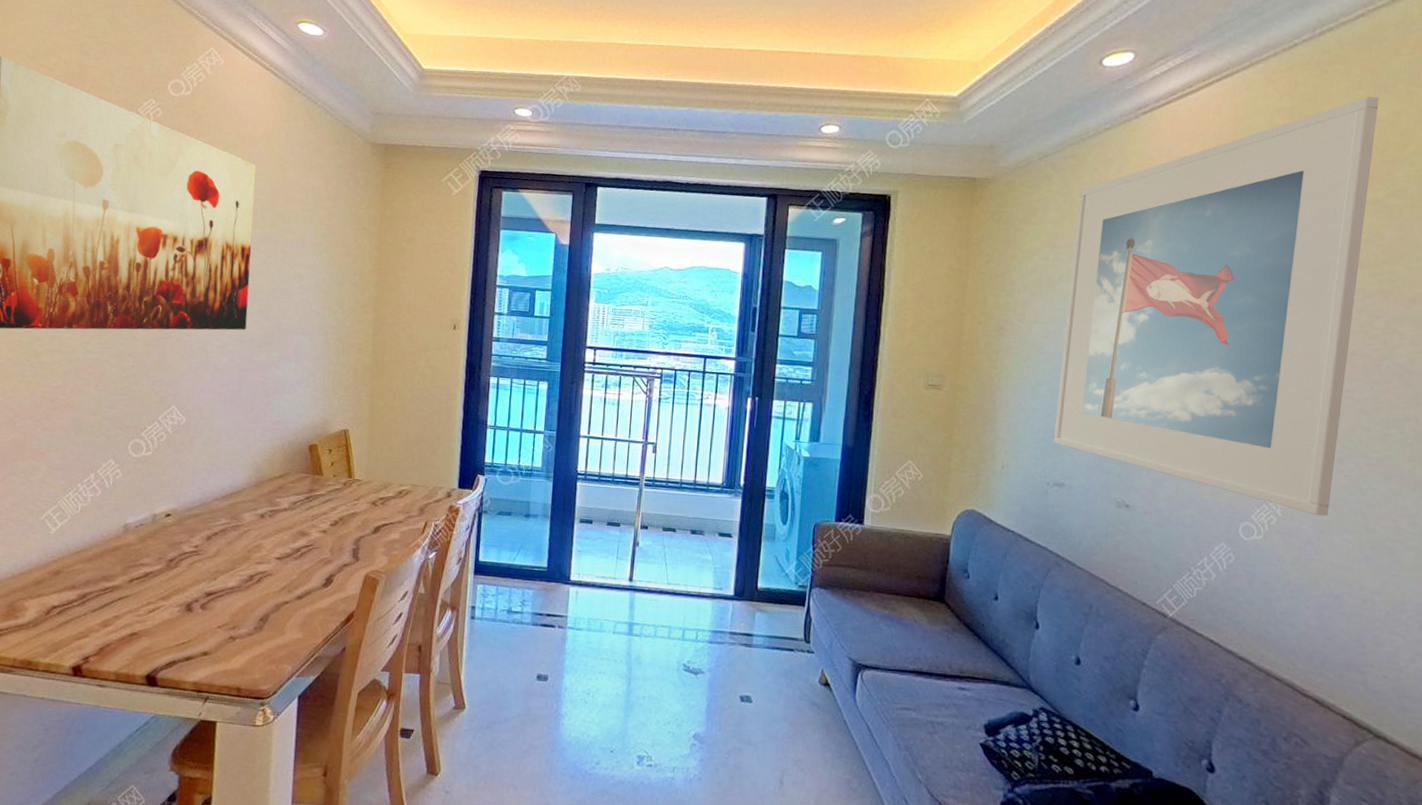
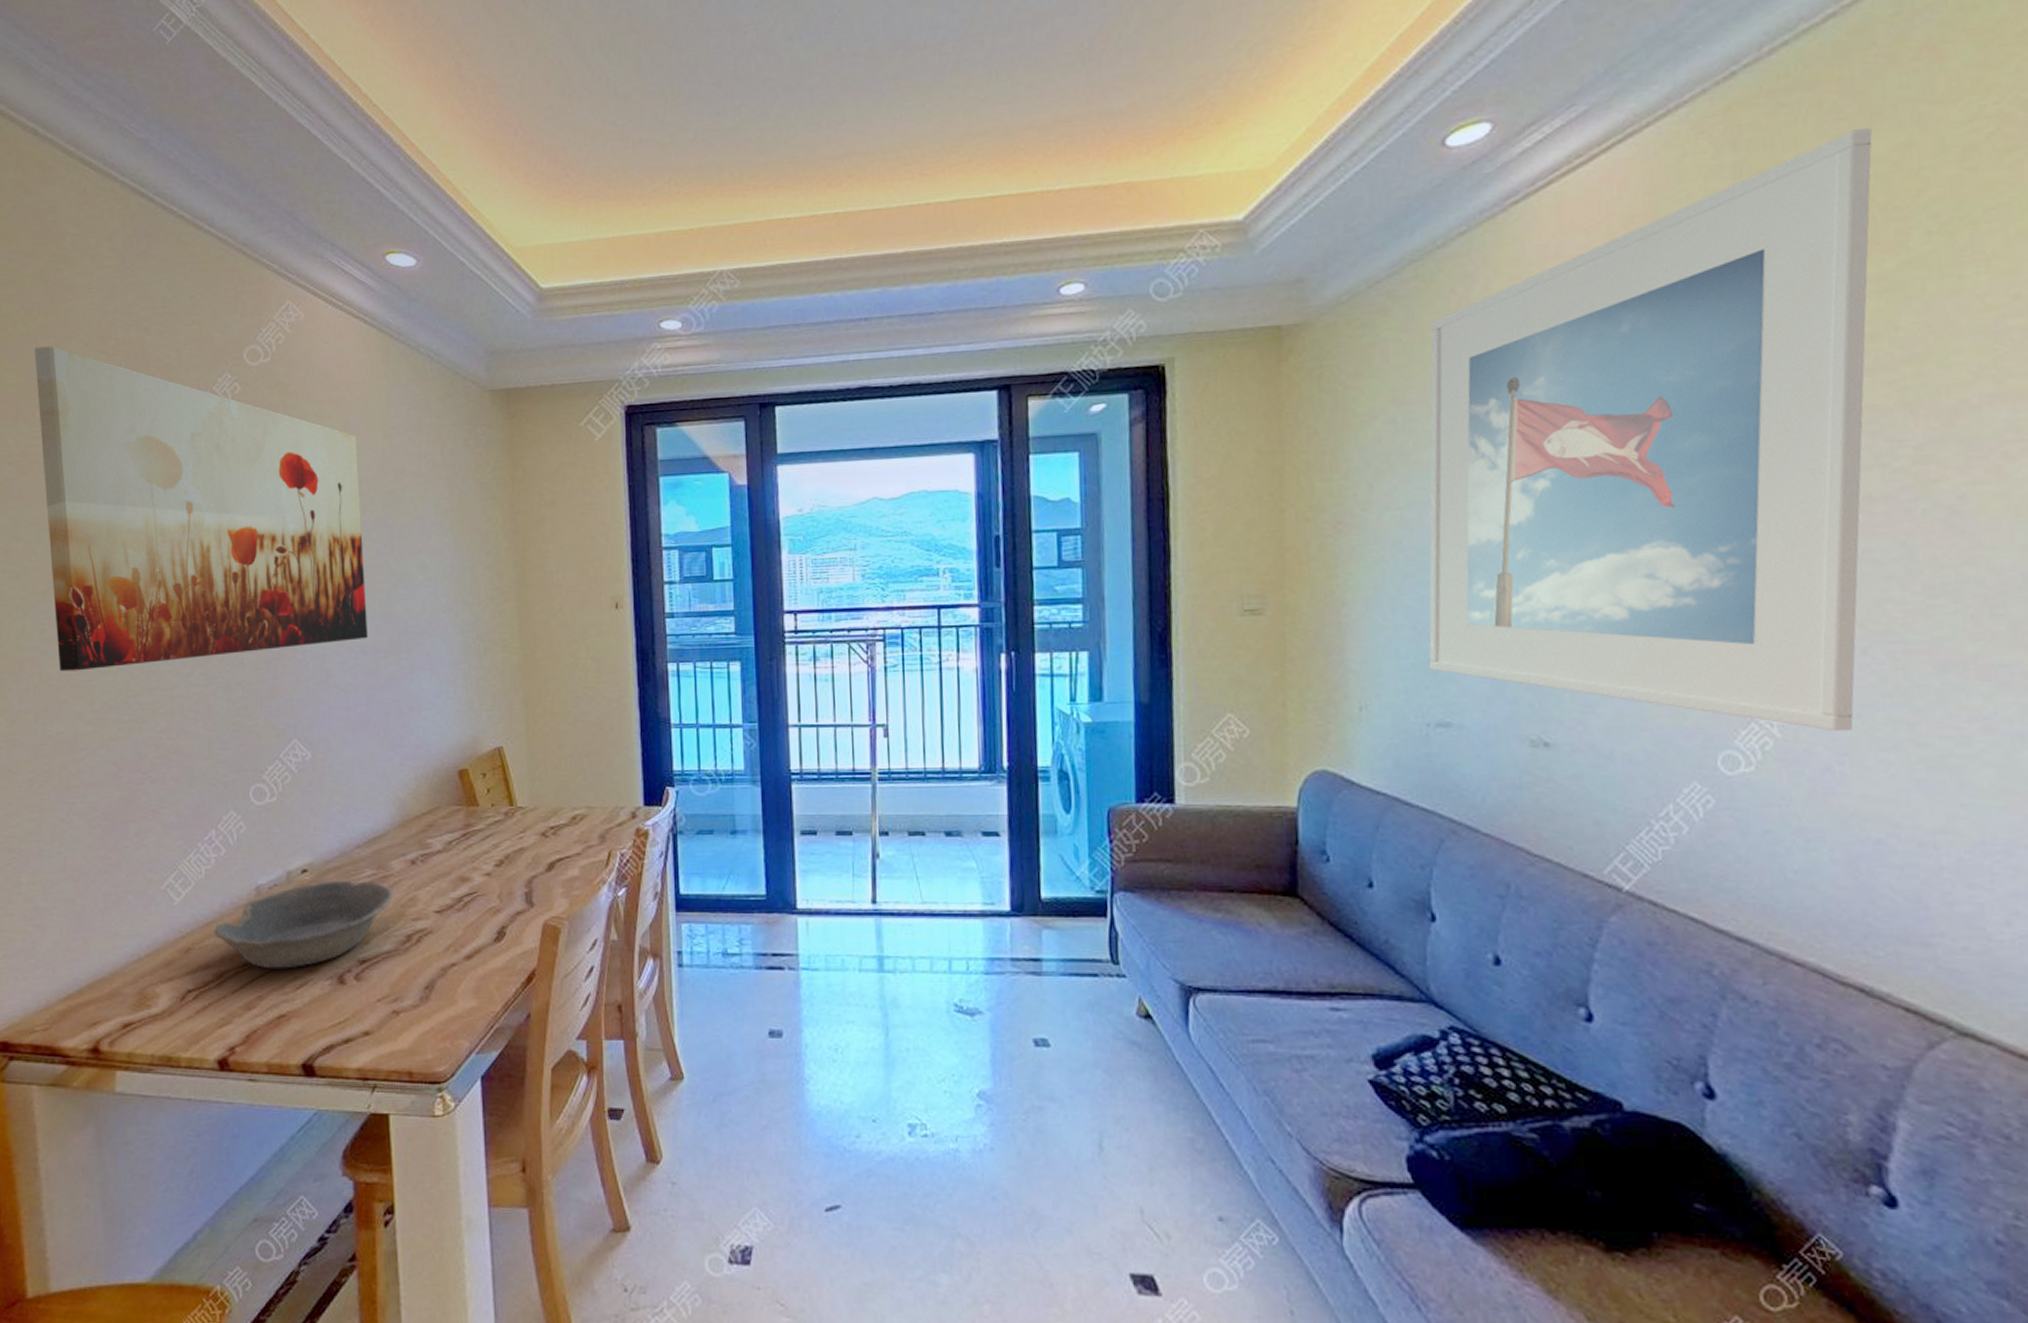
bowl: none [82,525,242,595] -> present [214,881,393,969]

